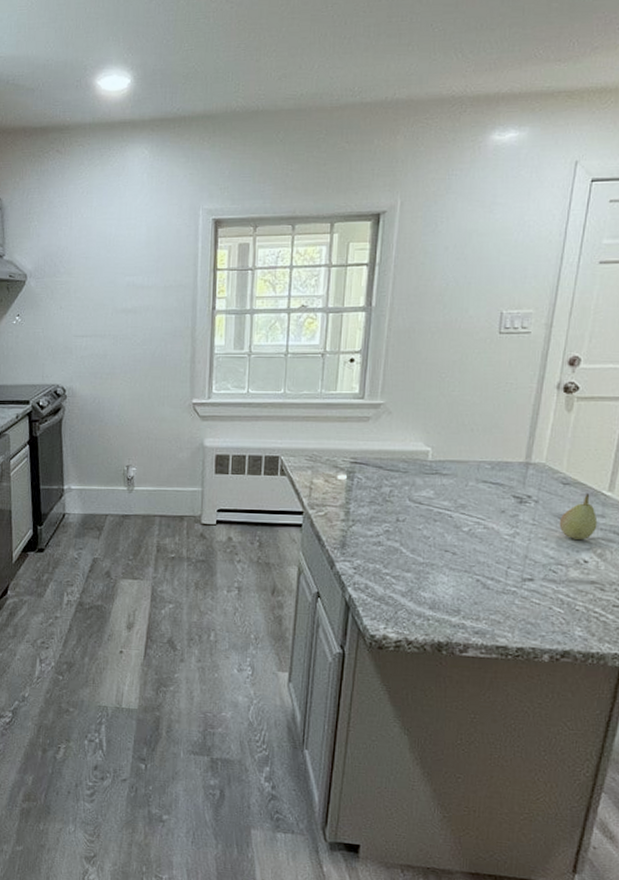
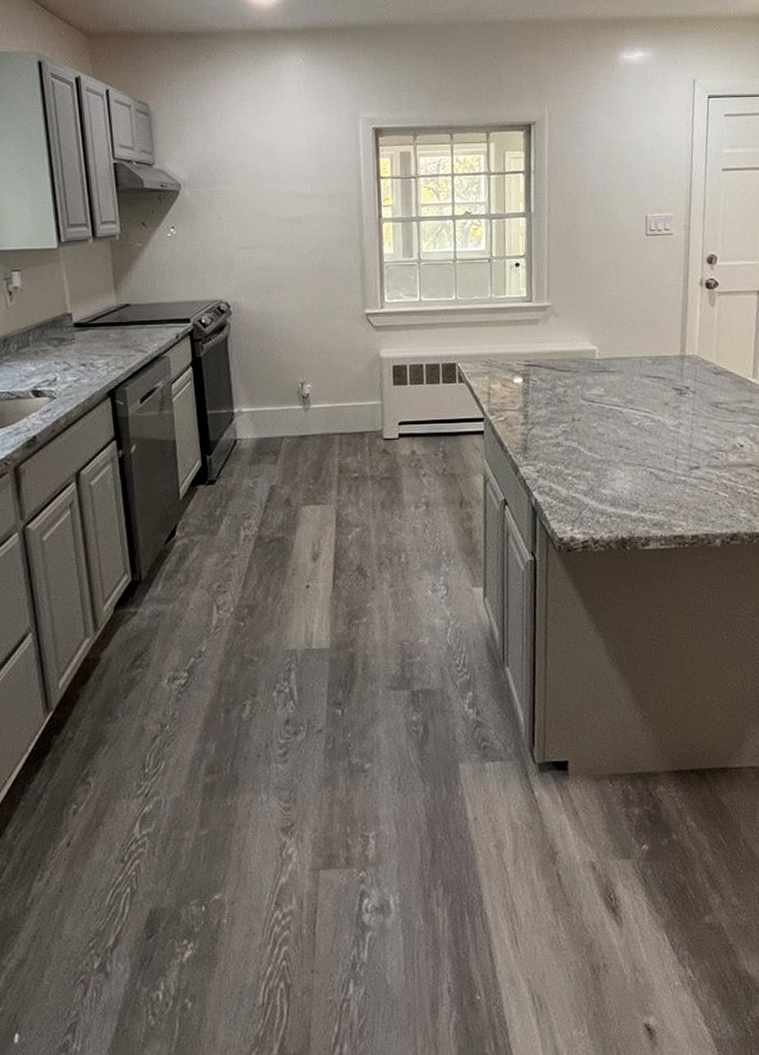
fruit: present [559,494,598,540] -> none [715,381,748,425]

